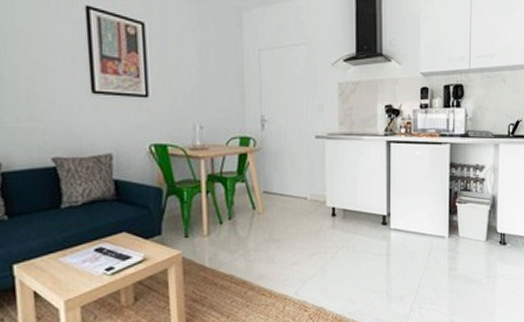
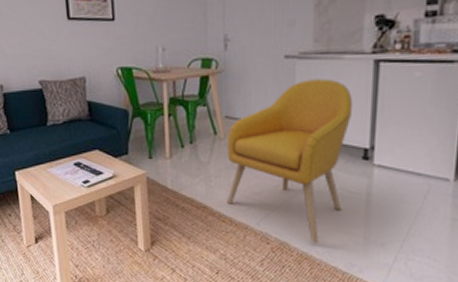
armchair: none [265,156,373,305] -> present [226,79,353,244]

